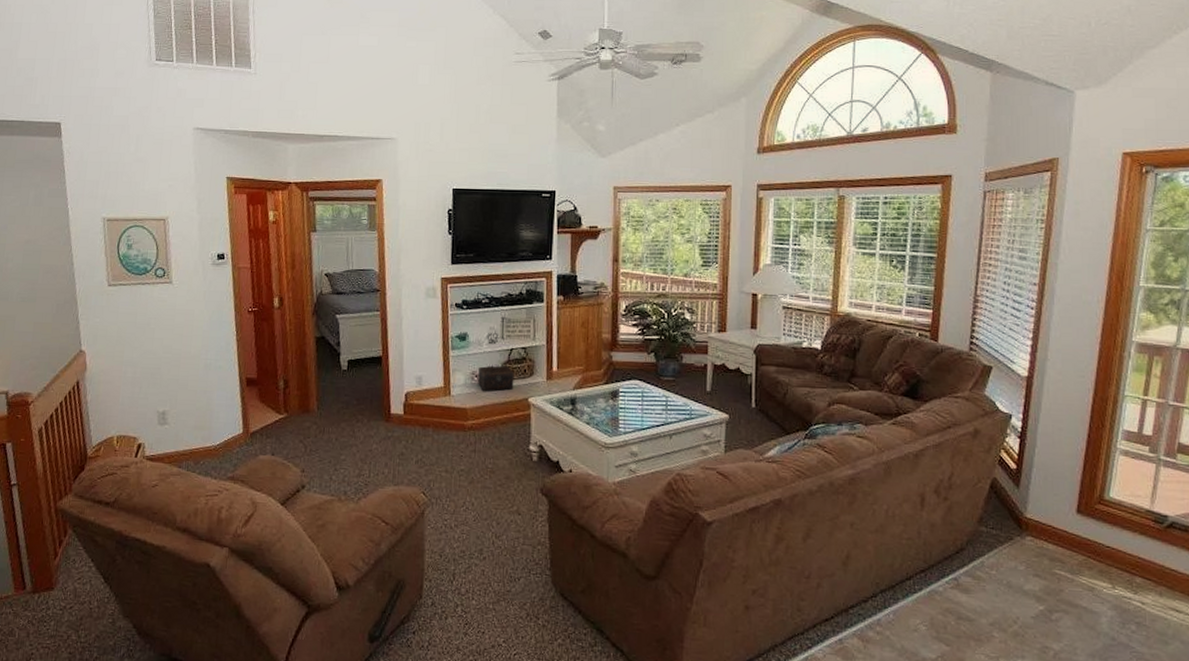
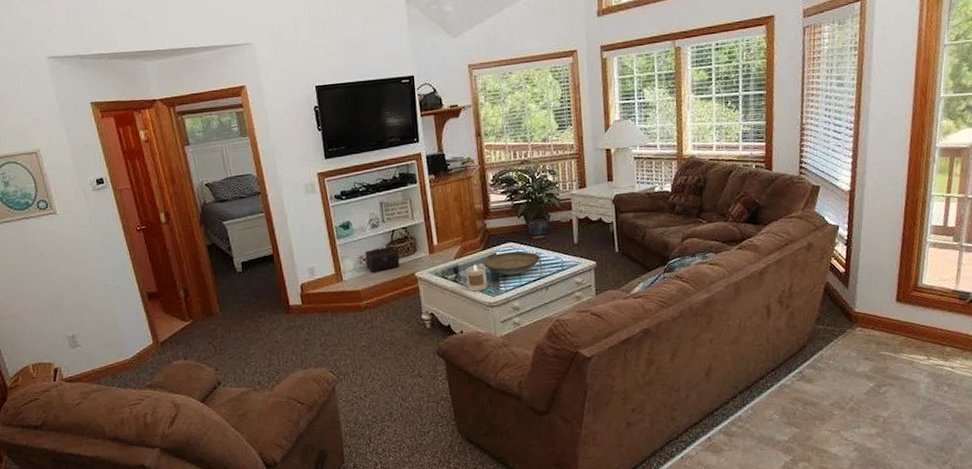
candle: none [583,398,607,429] -> present [465,264,488,292]
decorative bowl: none [604,390,667,418] -> present [484,251,540,277]

